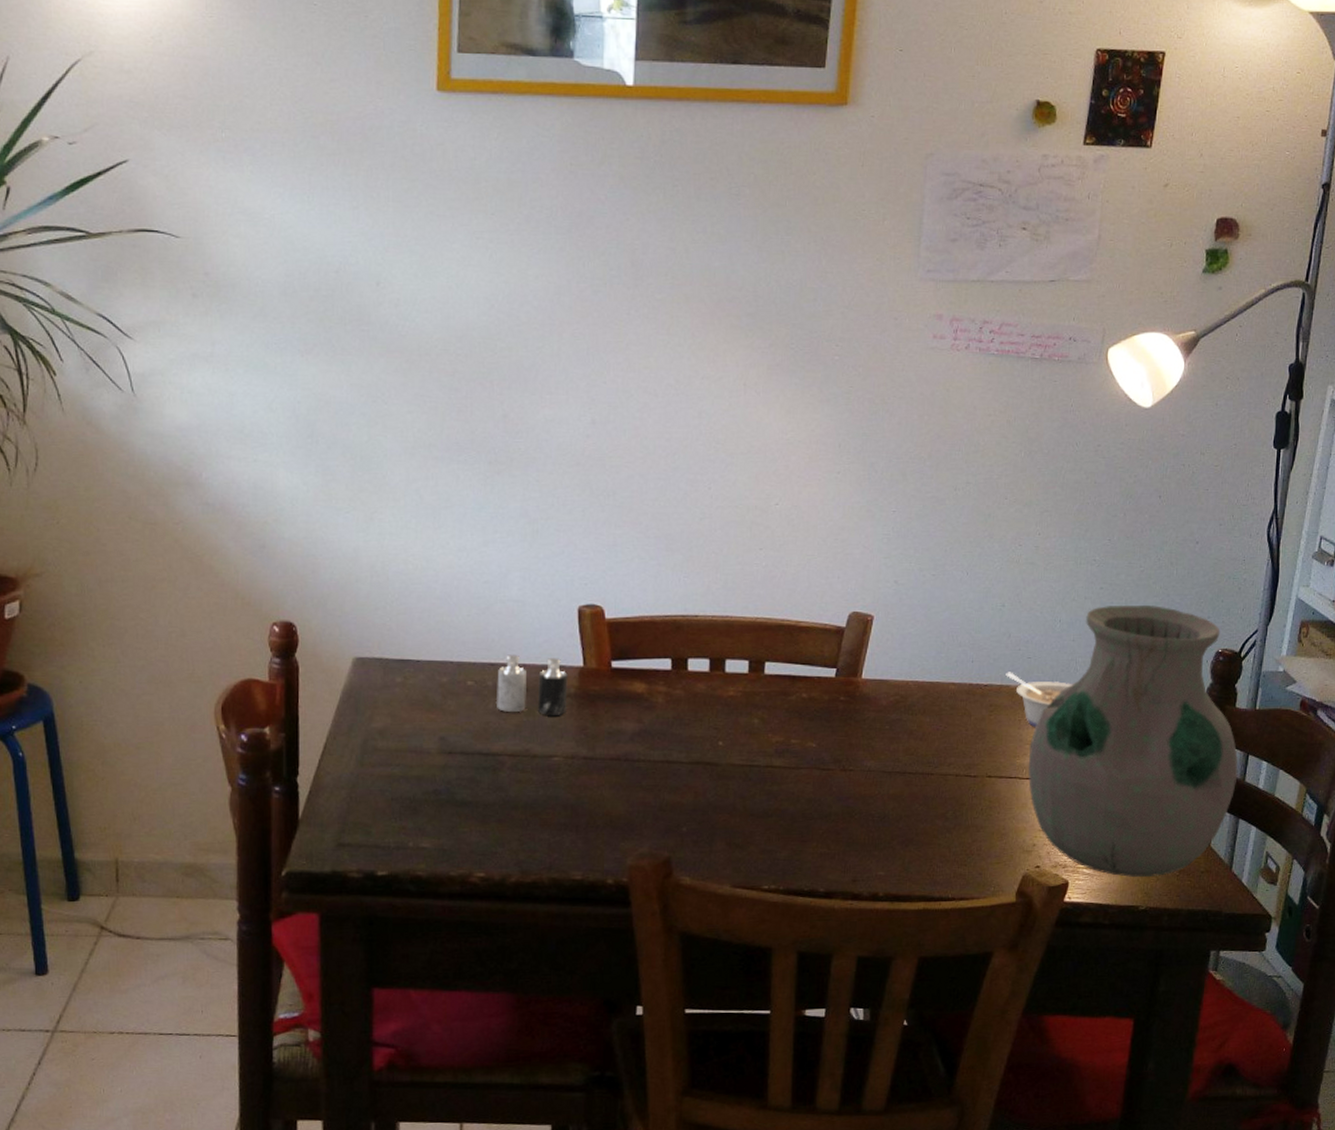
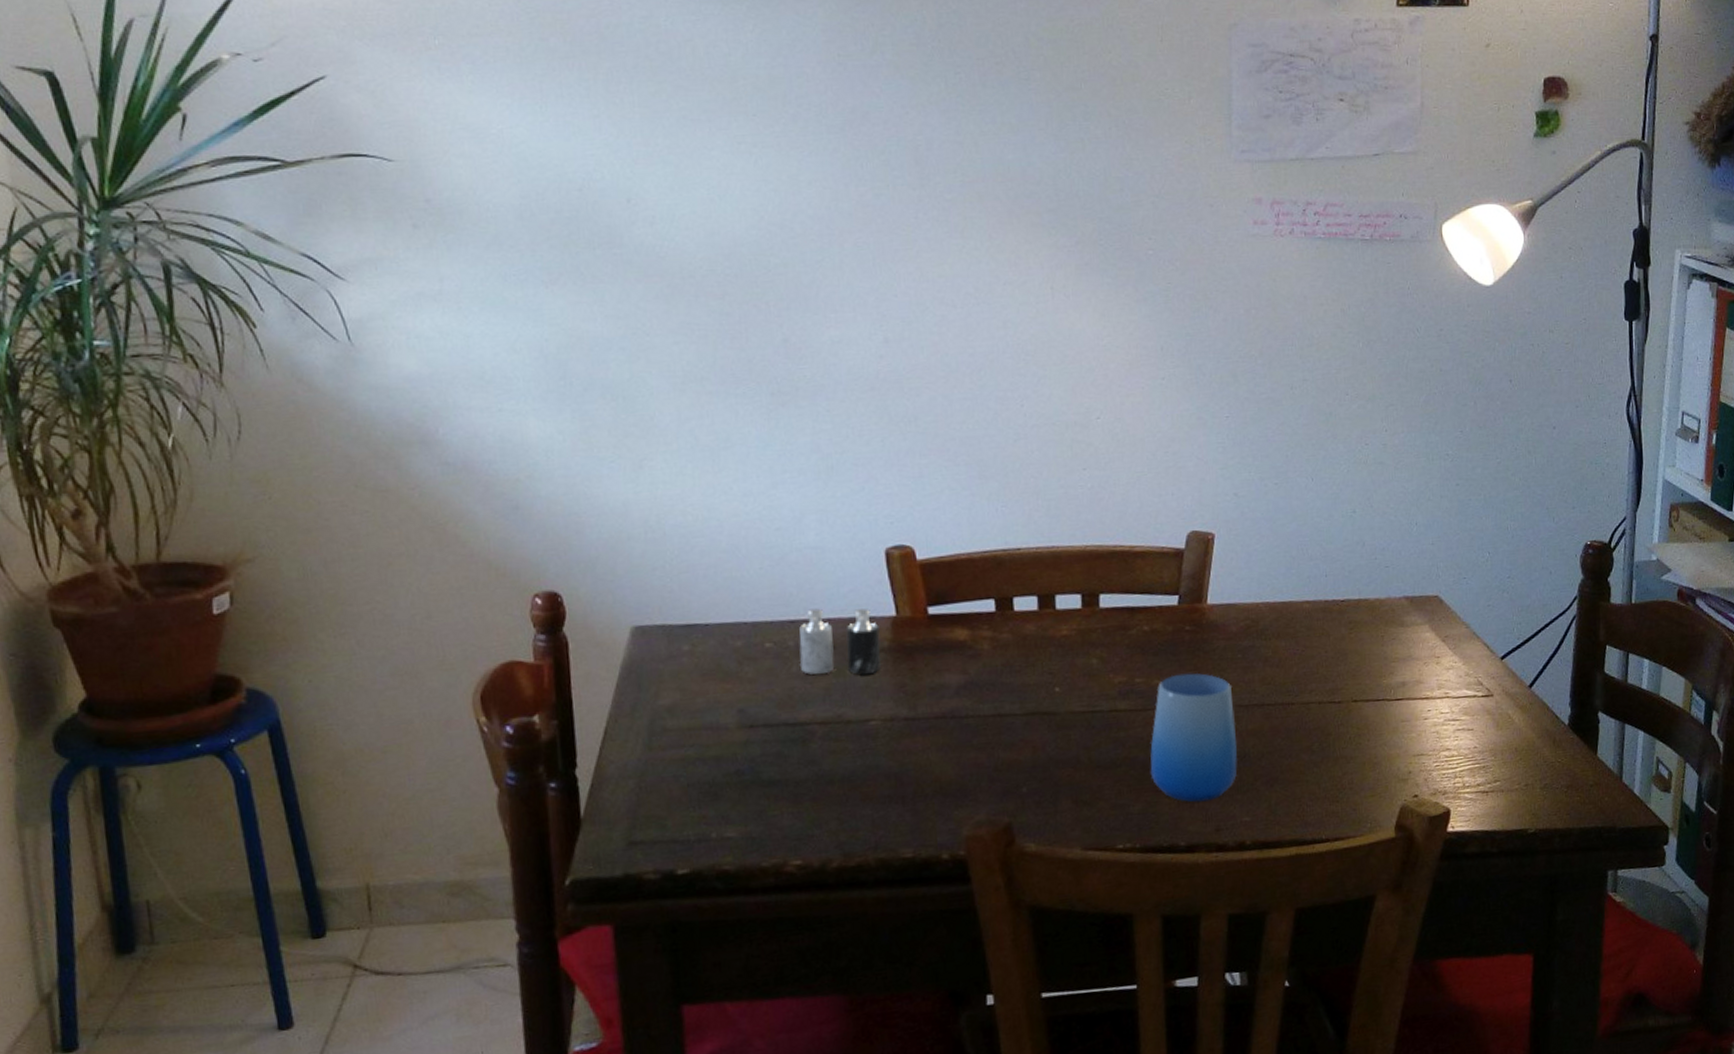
cup: none [798,739,879,854] -> present [1150,673,1238,803]
legume: present [1006,672,1073,728] -> none [1363,584,1437,644]
vase: present [1028,606,1238,878] -> none [1395,499,1619,798]

